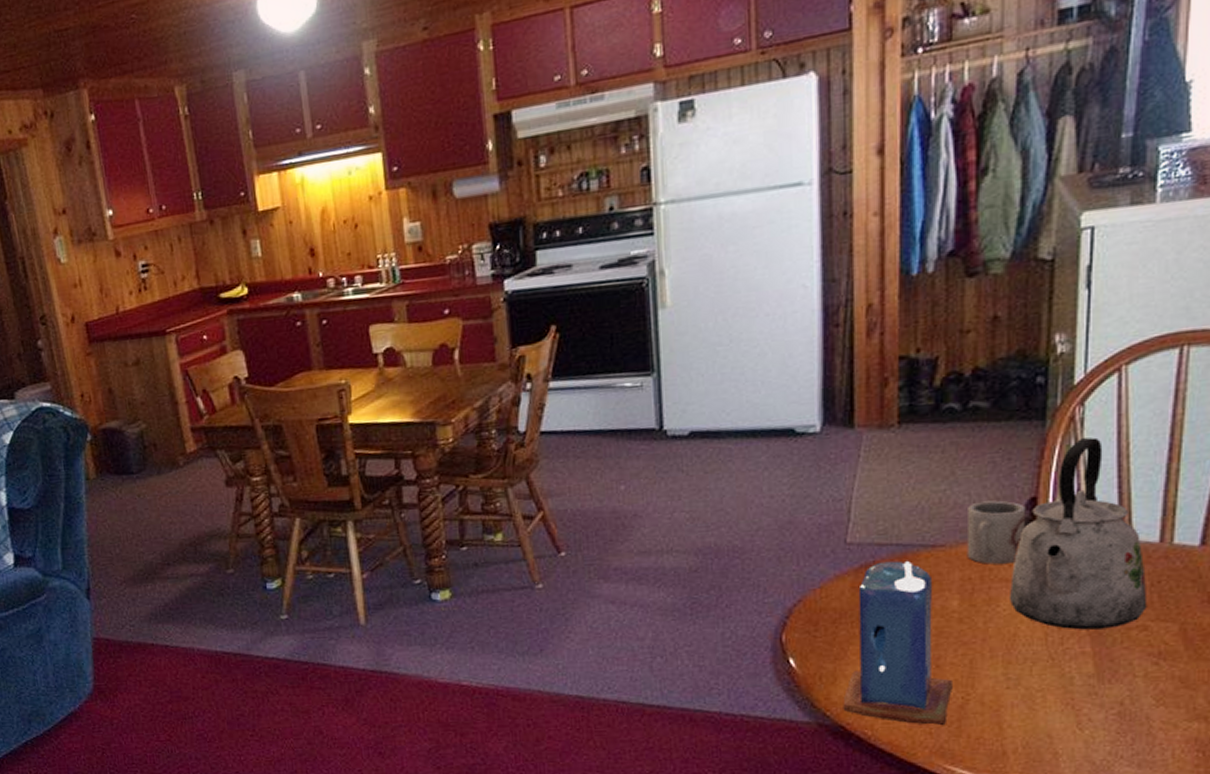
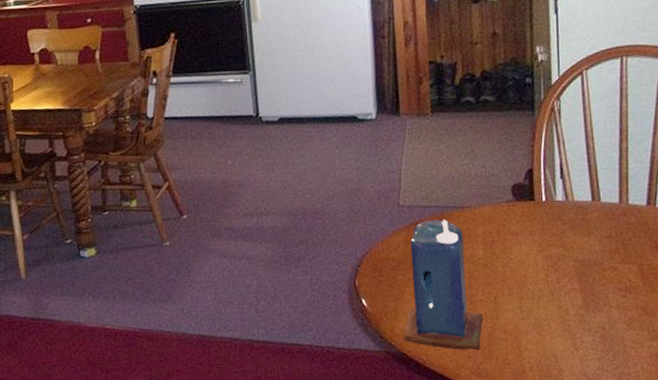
cup: present [966,500,1026,564] -> none [485,172,527,221]
kettle: present [1008,437,1148,630] -> none [518,124,615,272]

